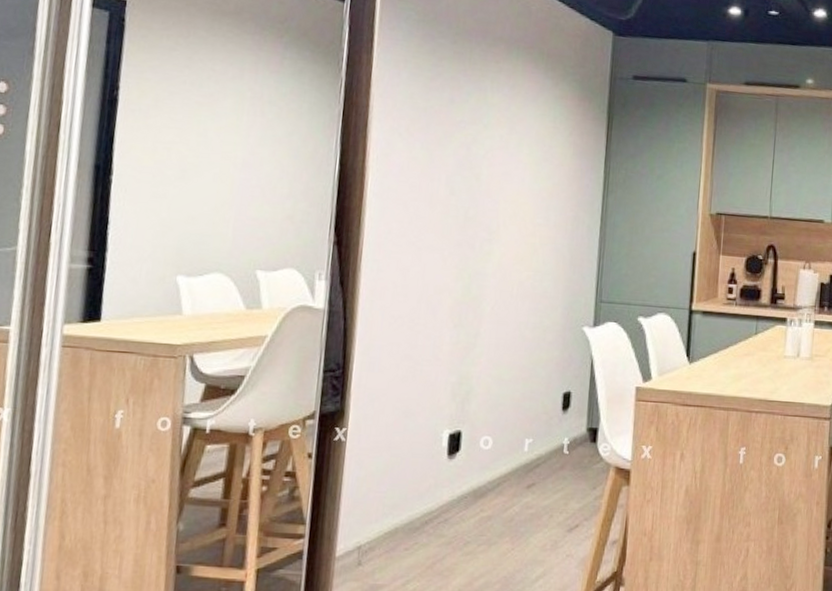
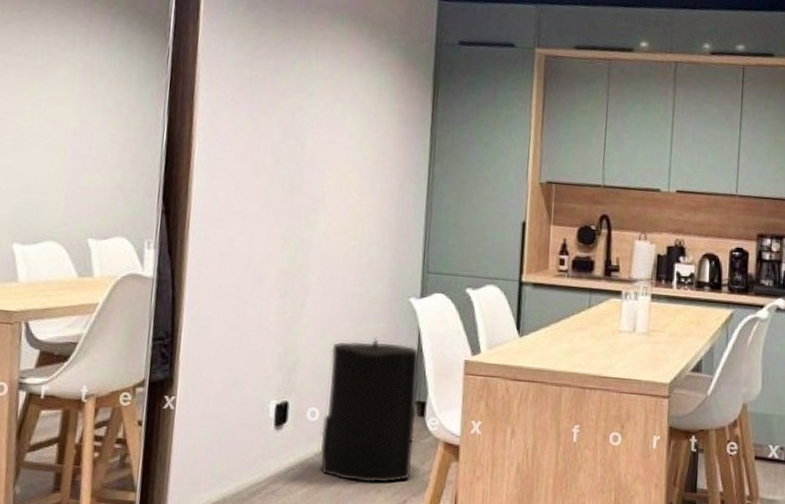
trash can: none [493,366,592,509] -> present [320,338,420,484]

